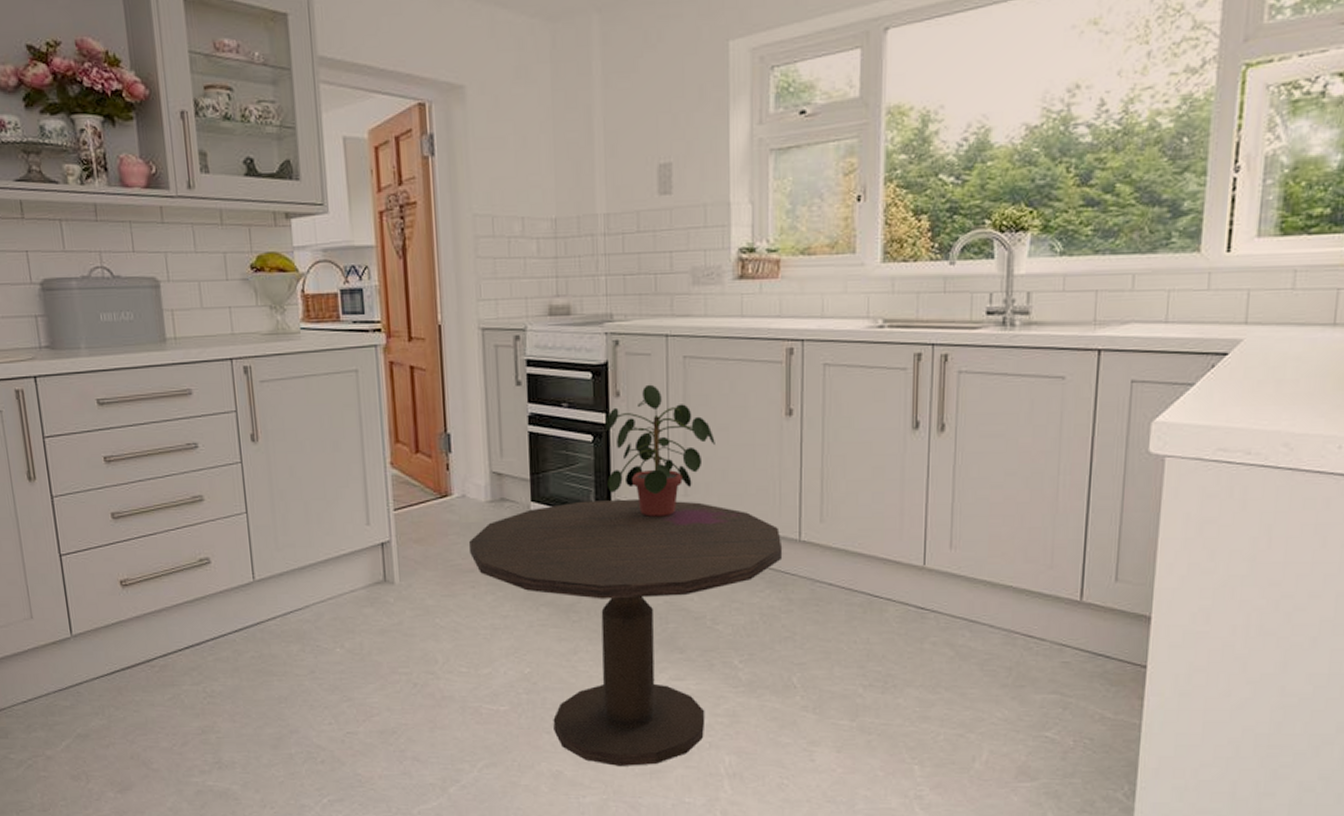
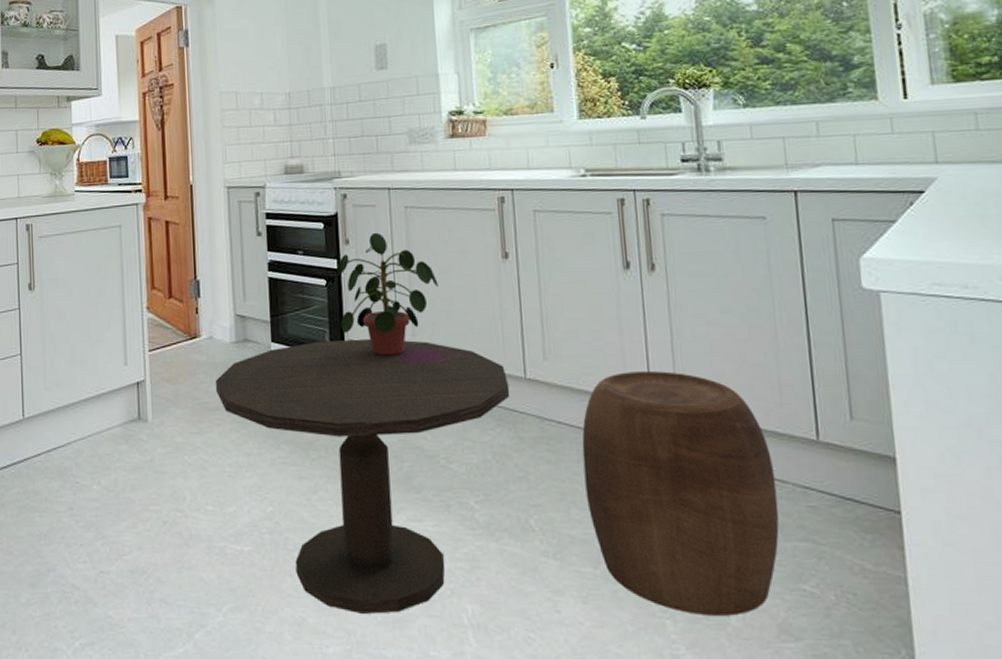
stool: none [850,534,1036,760] -> present [582,371,780,616]

